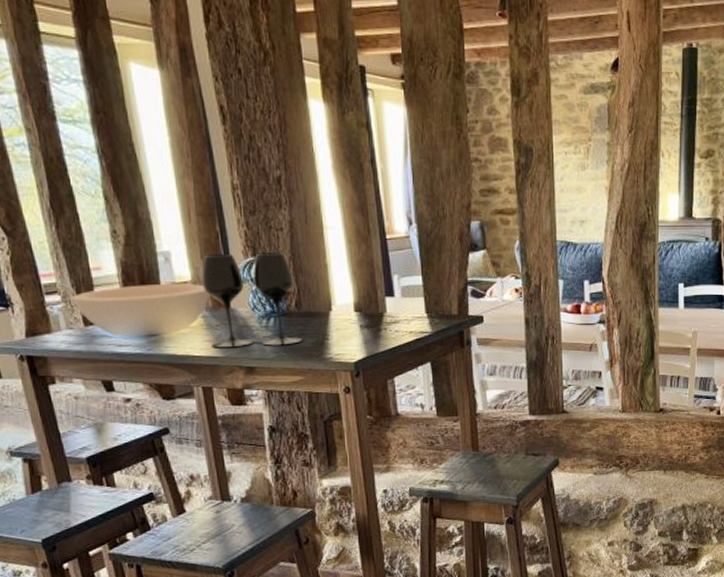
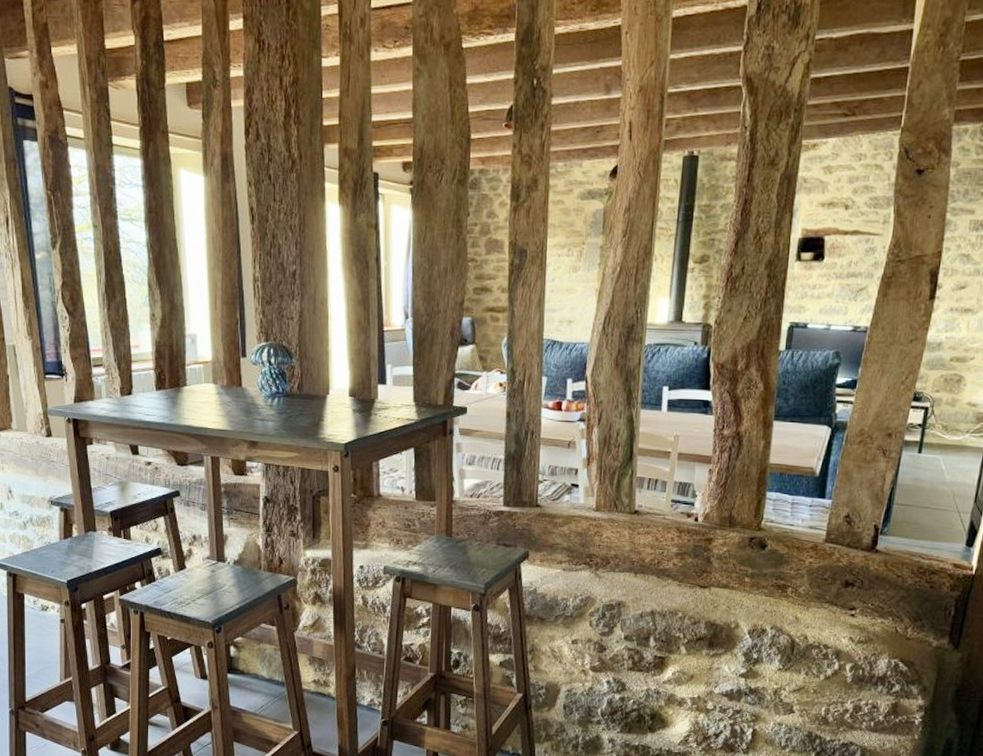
bowl: present [72,284,210,337] -> none [114,362,226,408]
wine glass: present [201,251,302,348] -> none [220,337,300,424]

